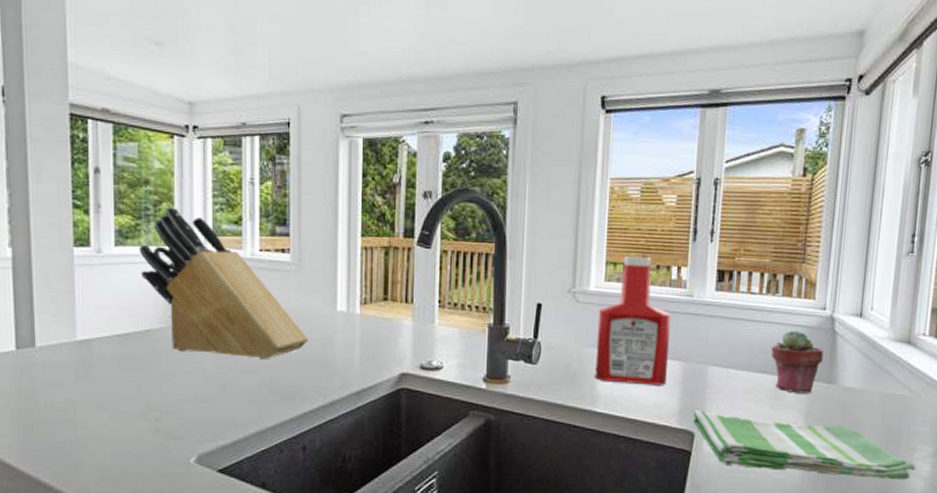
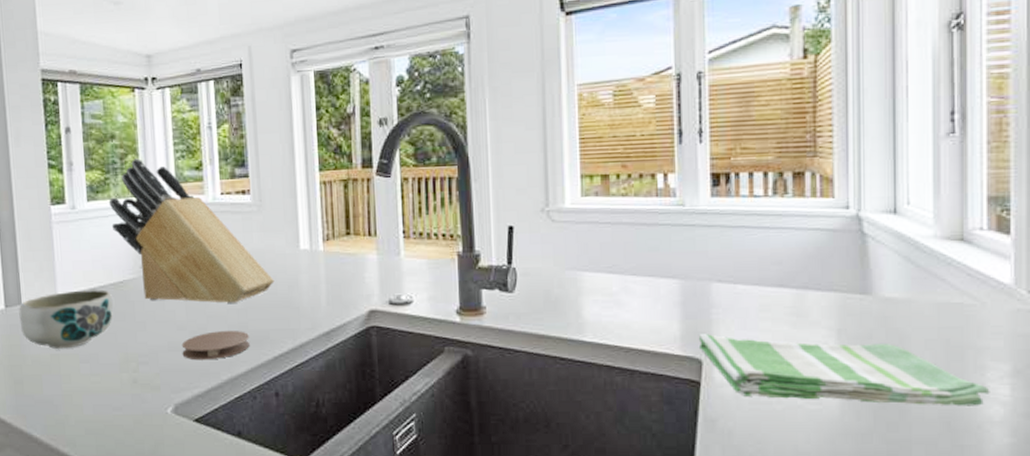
bowl: none [32,336,138,395] -> present [19,290,113,349]
coaster: none [209,384,281,413] -> present [181,330,250,361]
ketchup bottle: present [595,256,672,385] -> none [577,166,662,308]
potted succulent: present [771,330,824,394] -> none [786,235,853,308]

